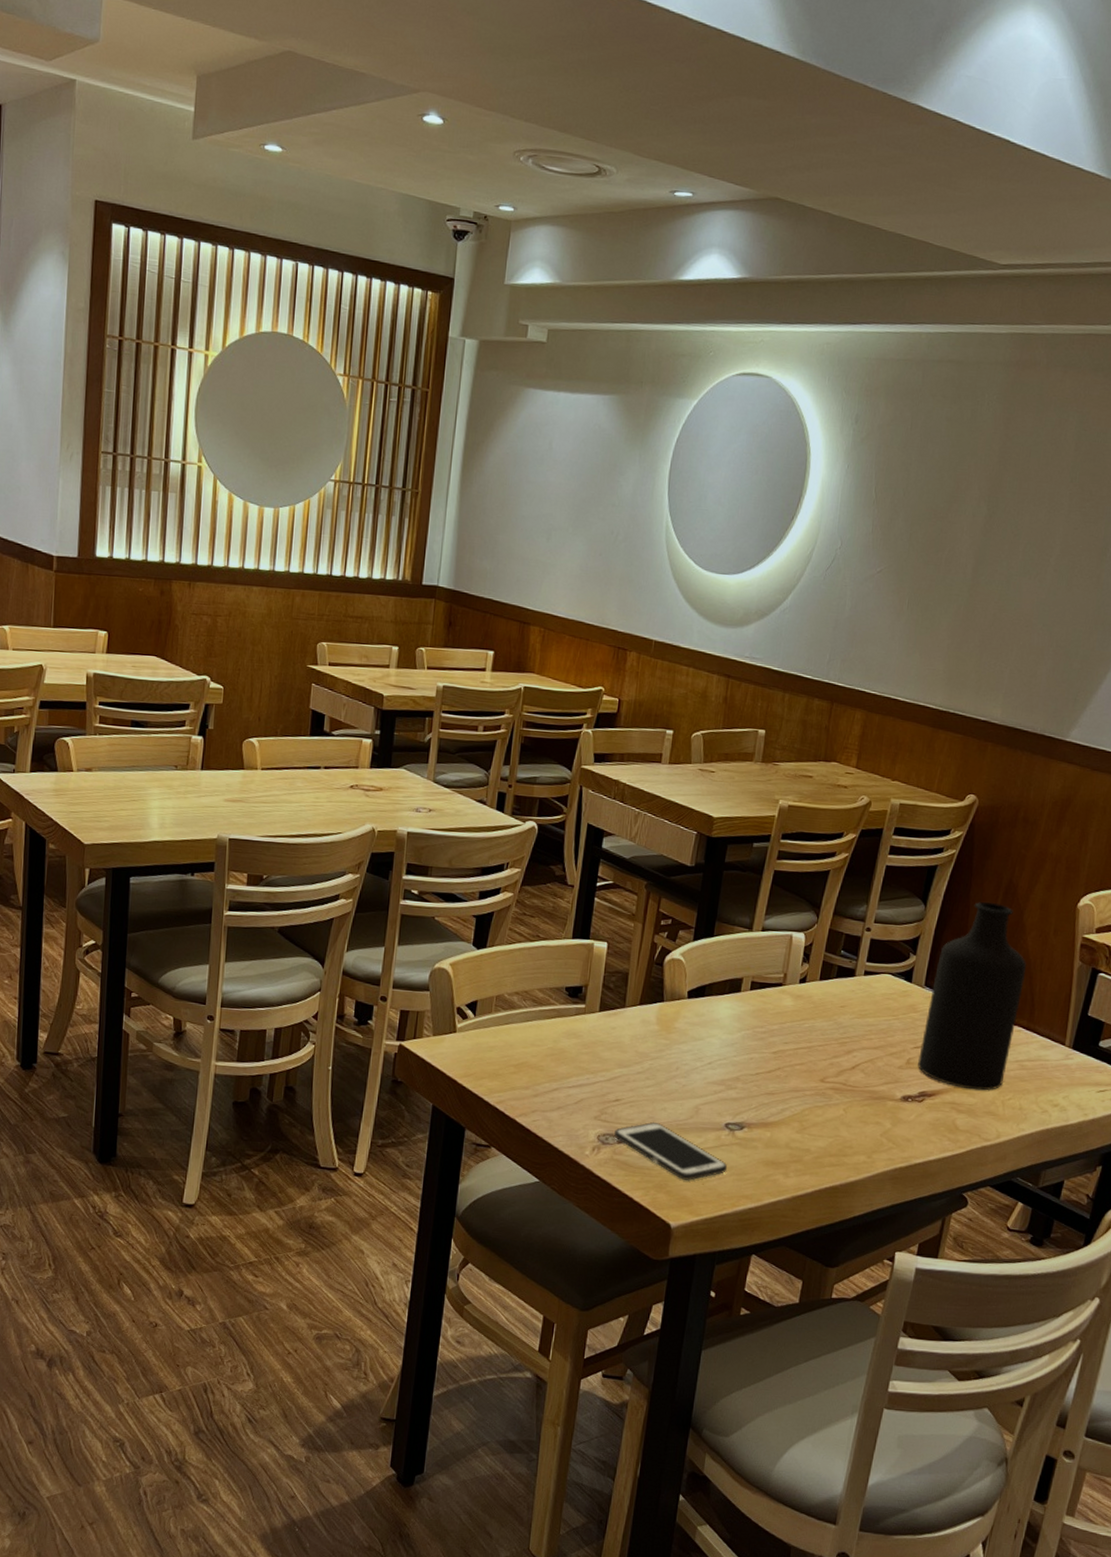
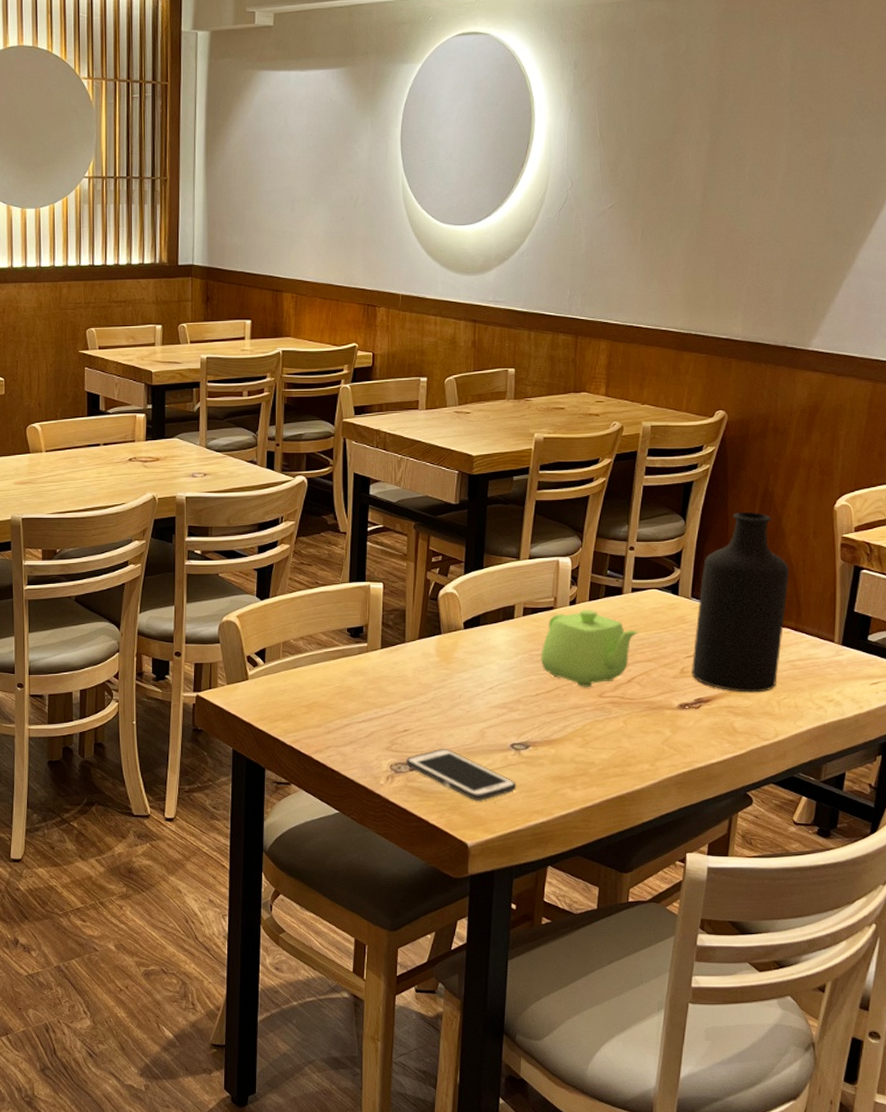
teapot: none [764,989,868,1071] -> present [540,610,639,687]

